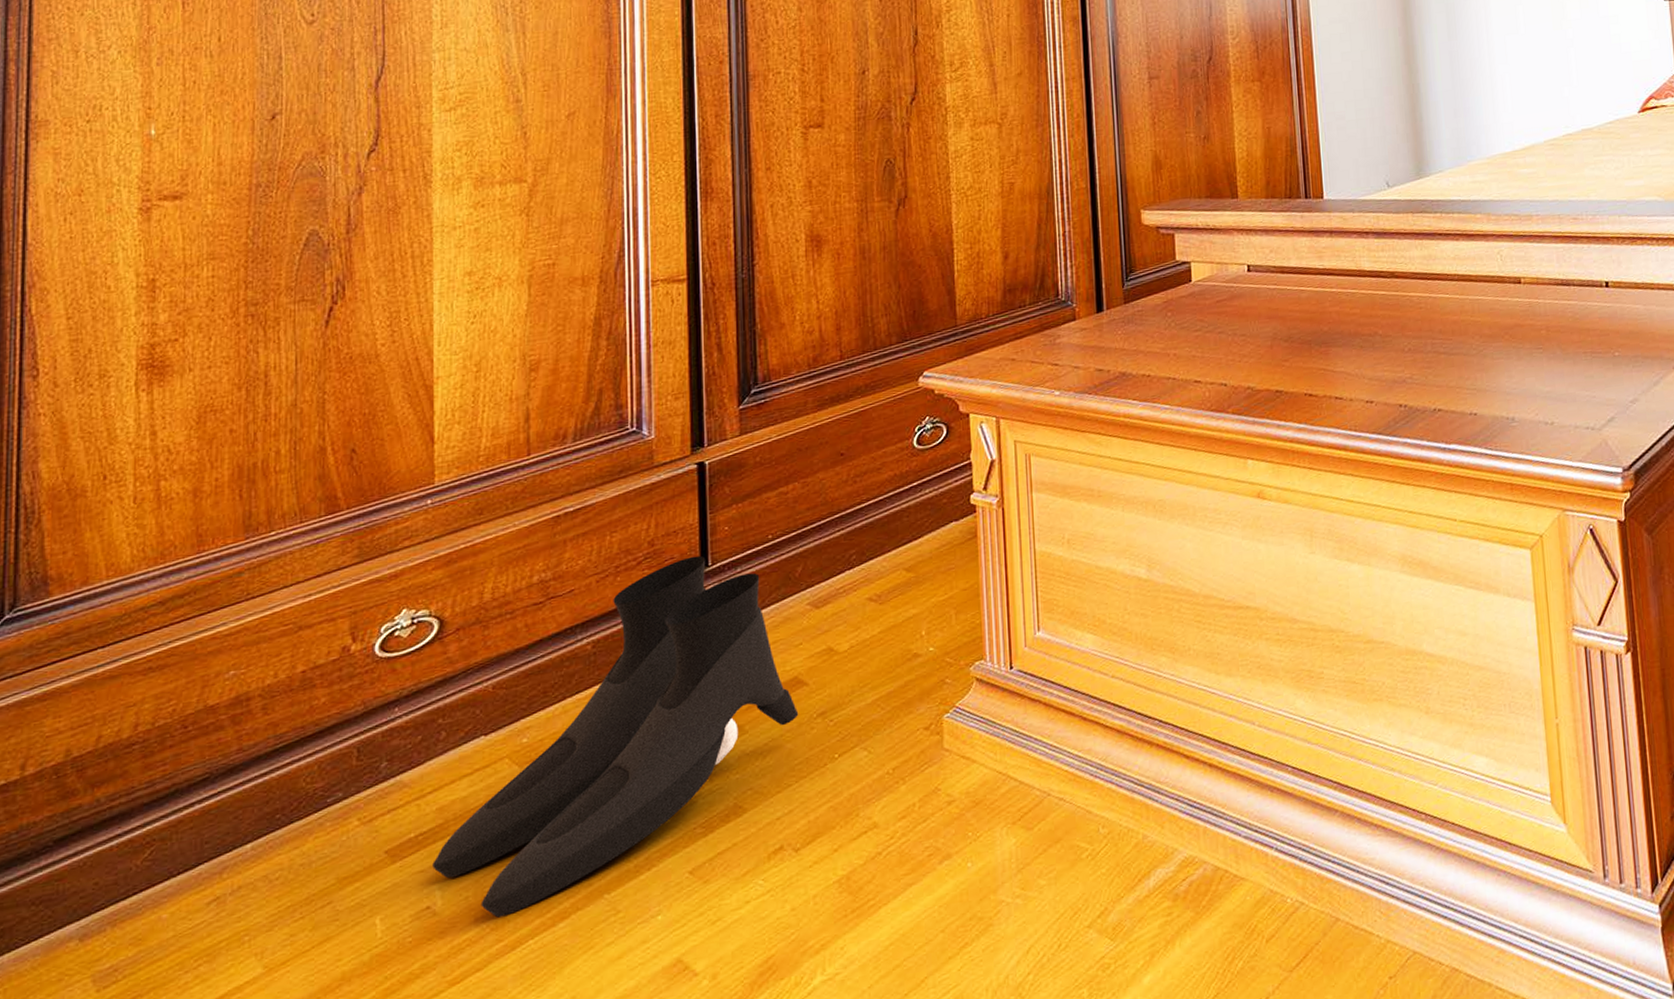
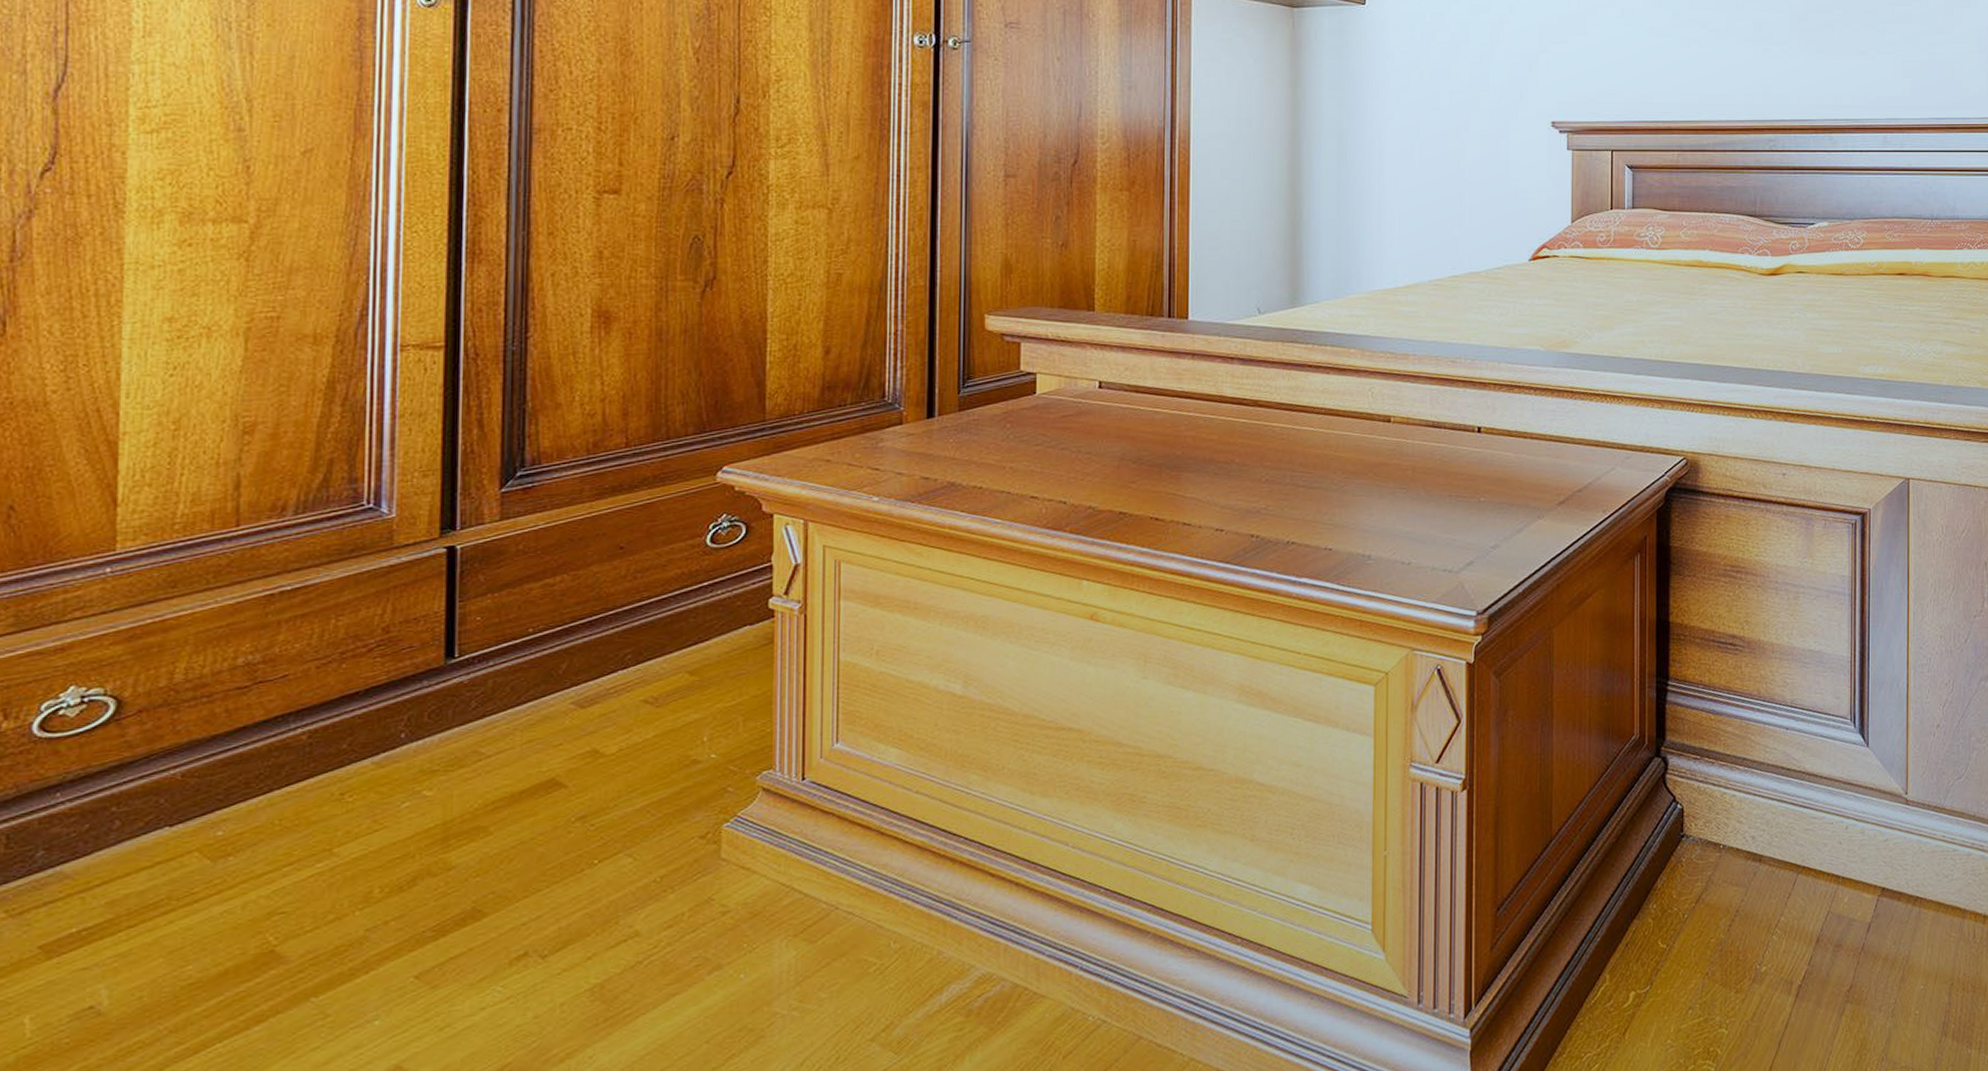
boots: present [432,555,799,918] -> none [98,646,555,1020]

